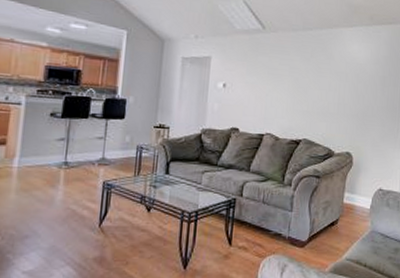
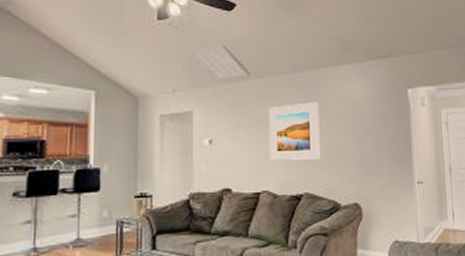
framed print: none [275,58,324,110] -> present [269,102,321,160]

